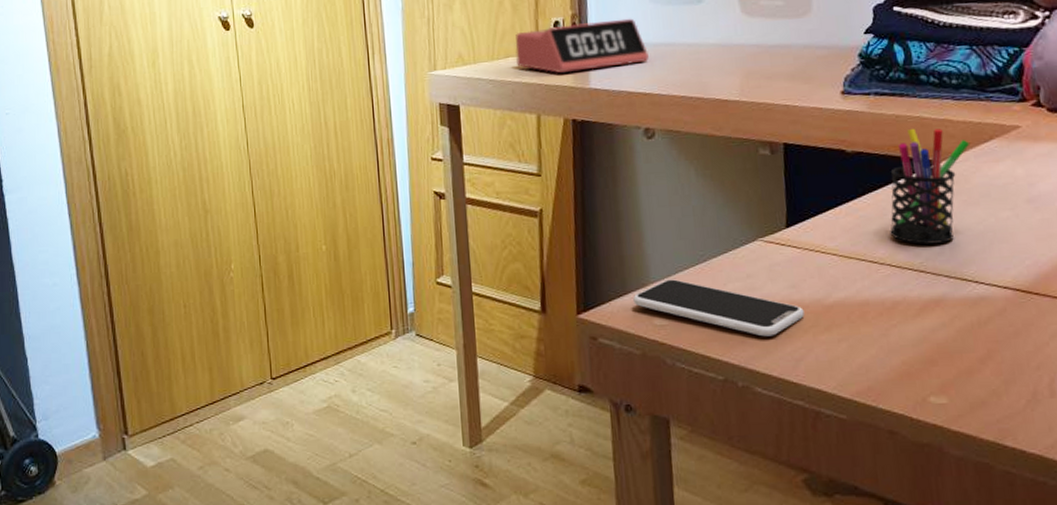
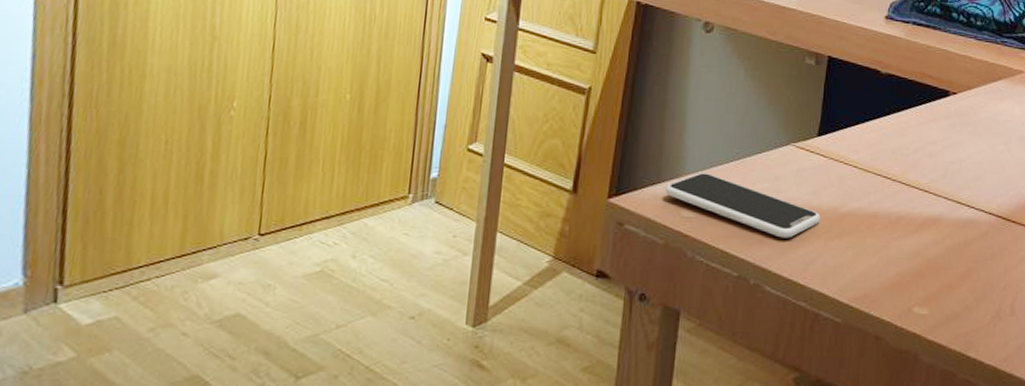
pen holder: present [890,128,971,245] -> none [905,59,983,168]

